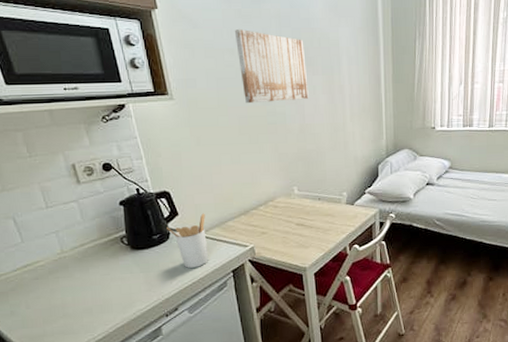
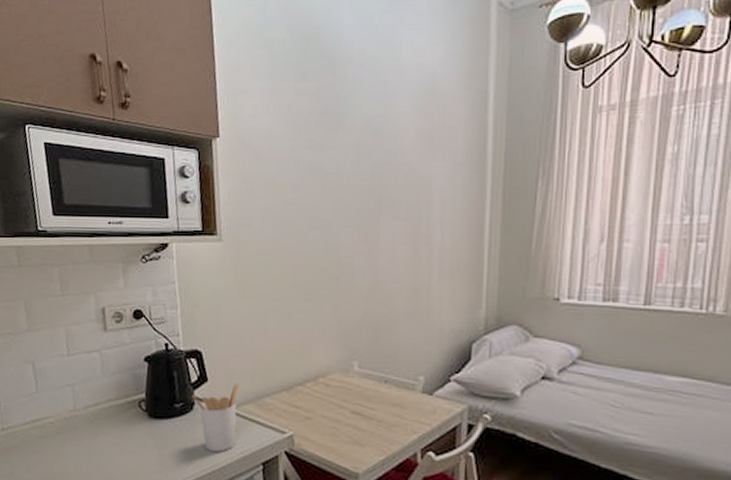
wall art: present [234,28,309,104] -> none [302,161,386,251]

